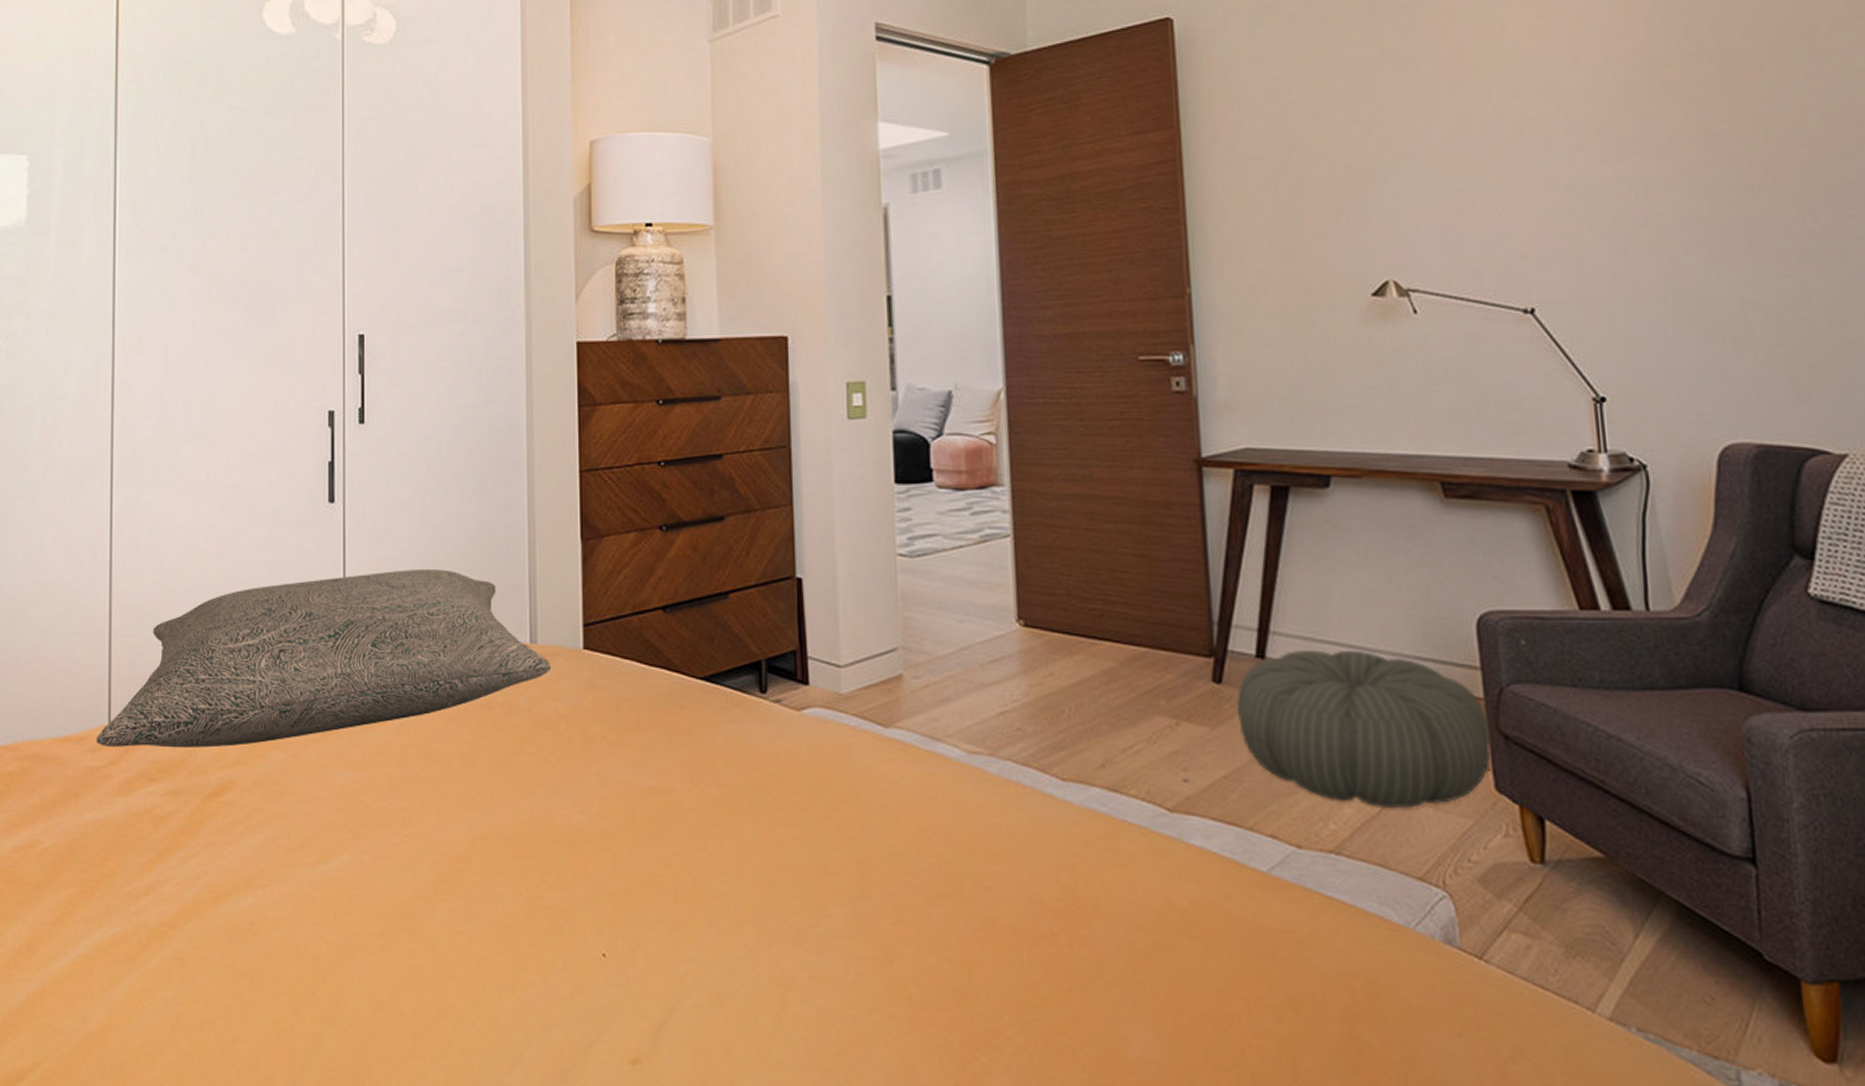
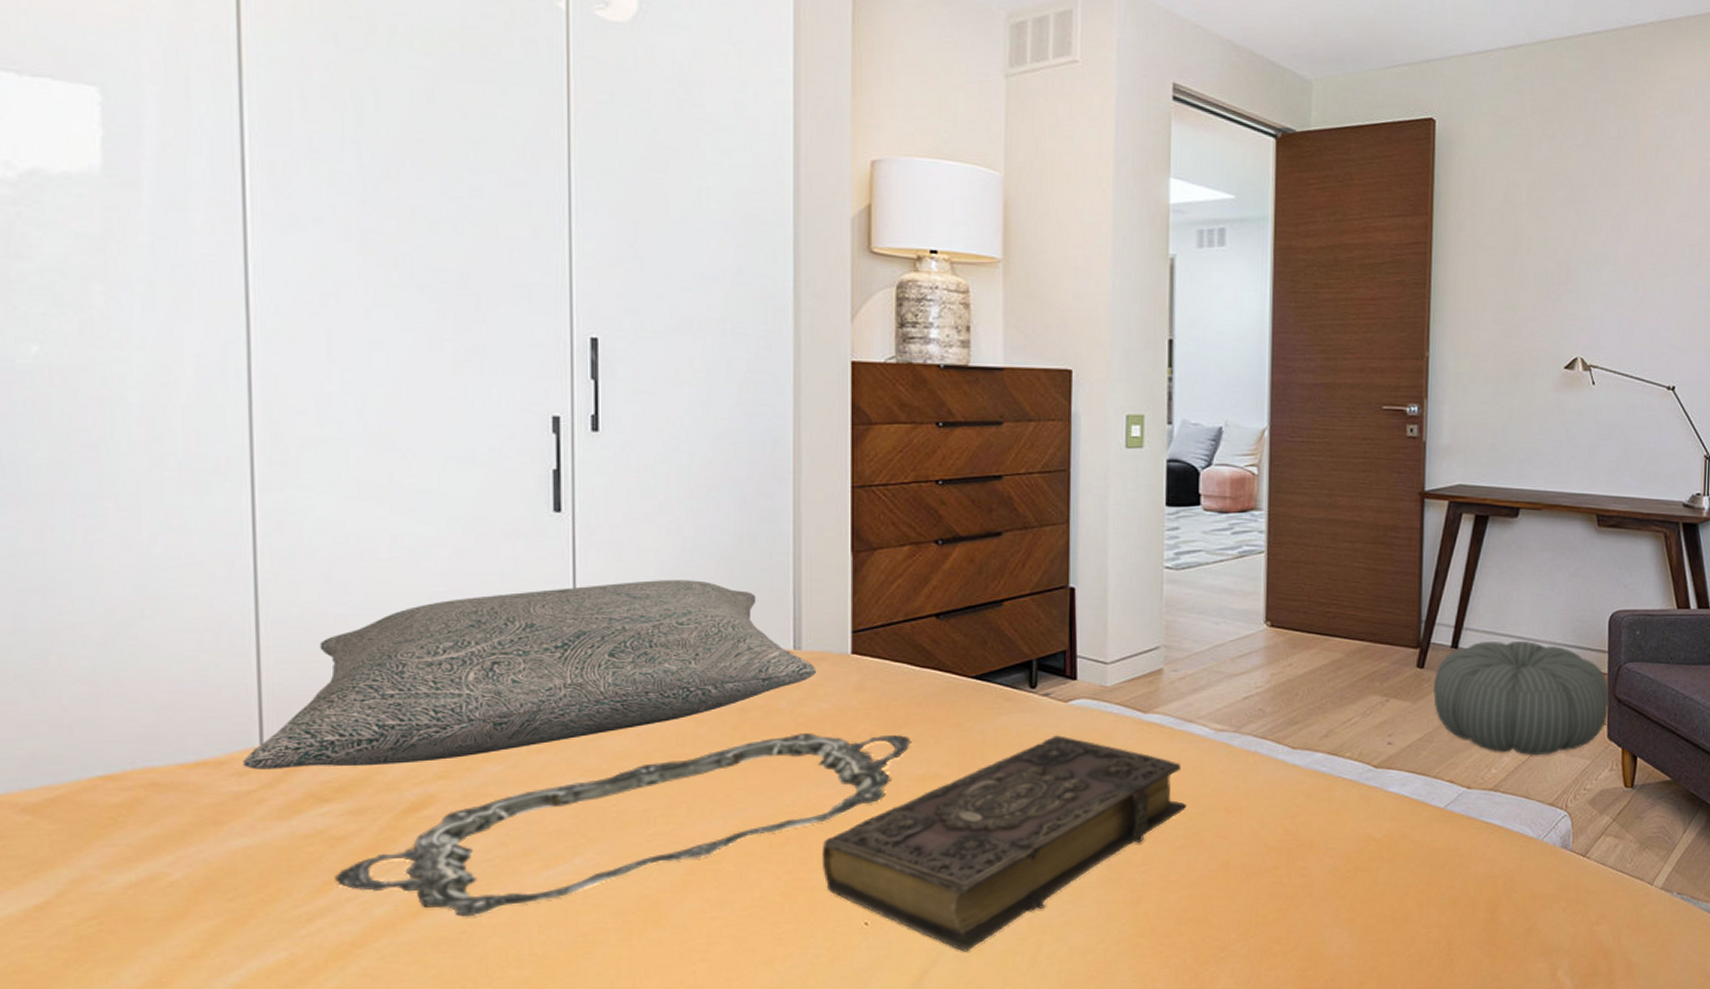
serving tray: none [157,734,643,907] -> present [335,733,911,916]
book: none [559,749,940,1001] -> present [821,735,1186,952]

